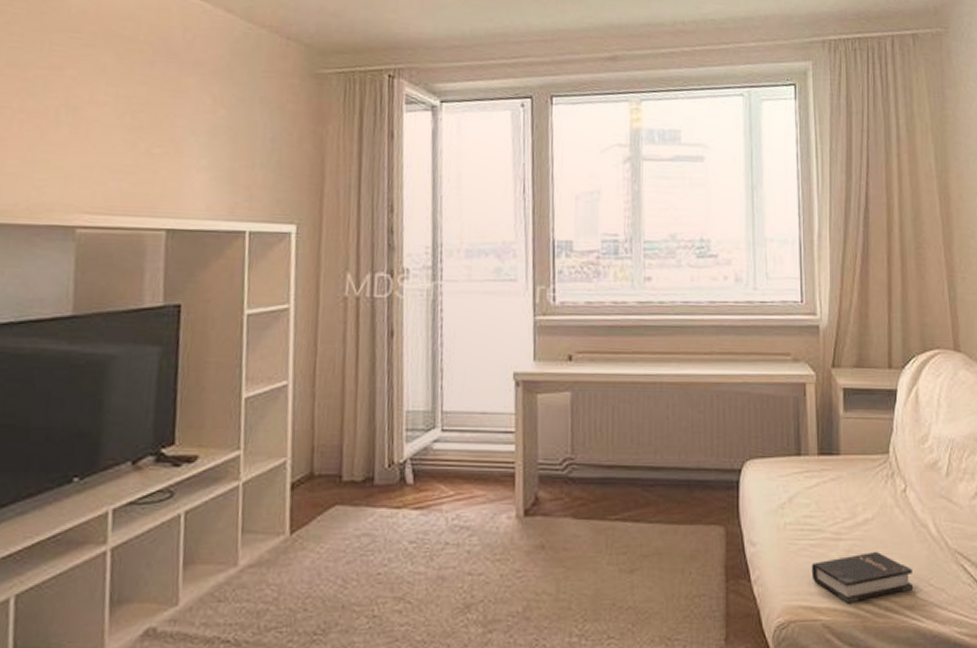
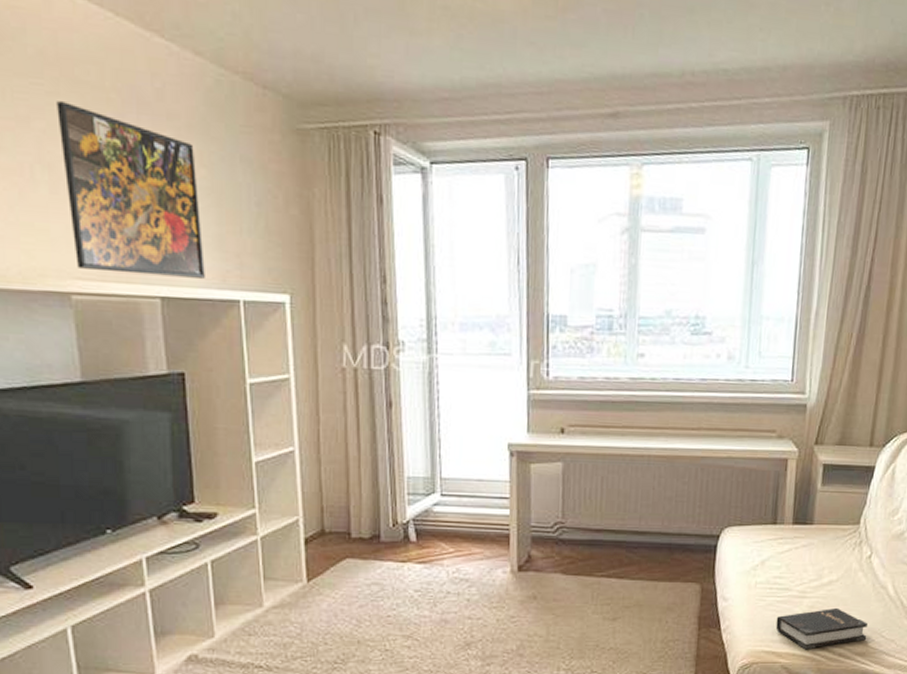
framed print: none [86,52,217,211] -> present [57,101,205,278]

